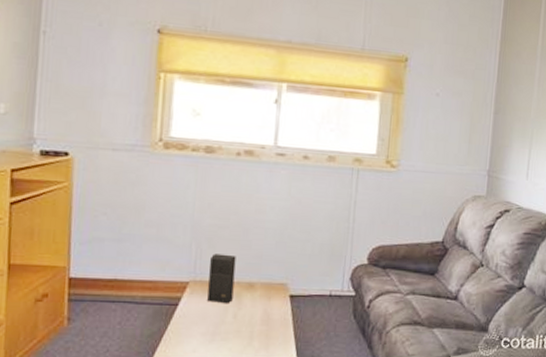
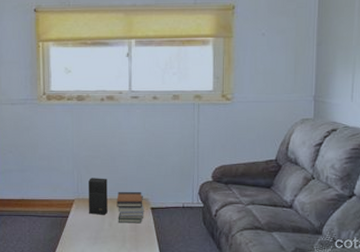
book stack: none [245,273,281,314] -> present [116,191,144,223]

